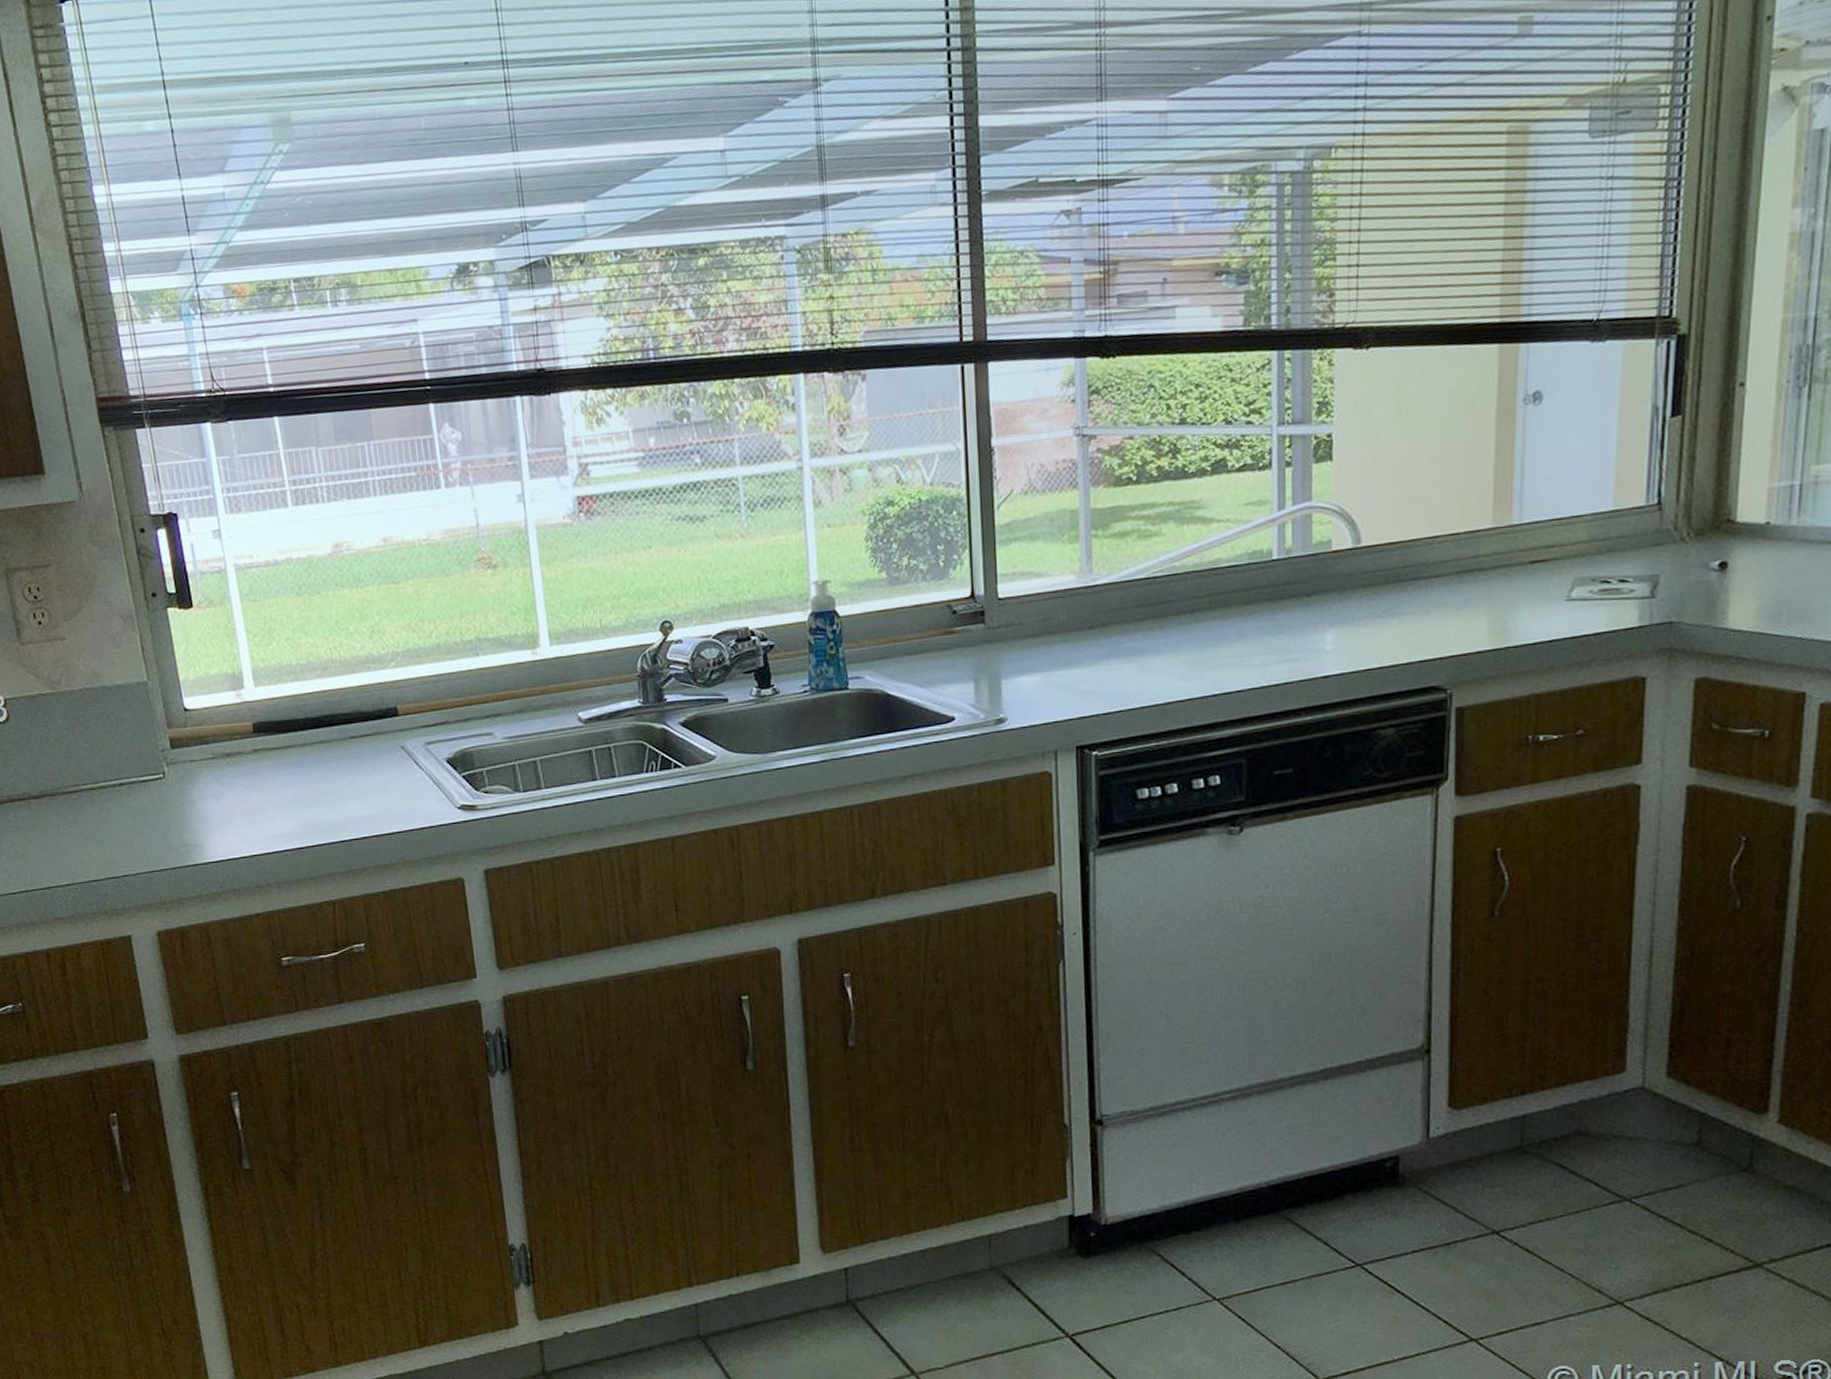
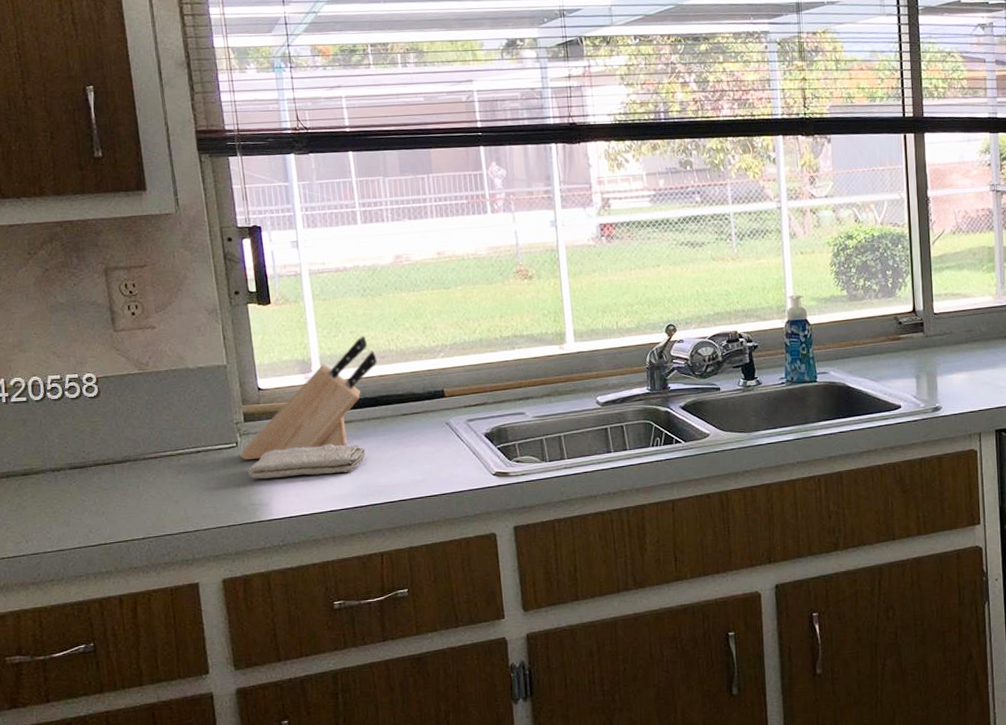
knife block: none [167,643,318,794] -> present [239,336,377,461]
washcloth: none [177,774,310,816] -> present [247,444,366,479]

